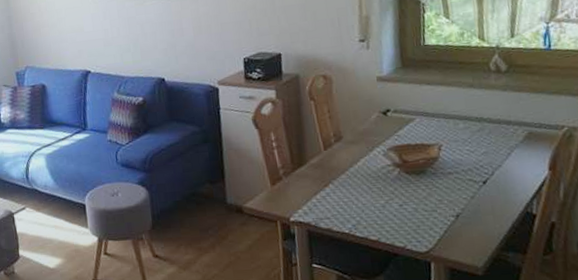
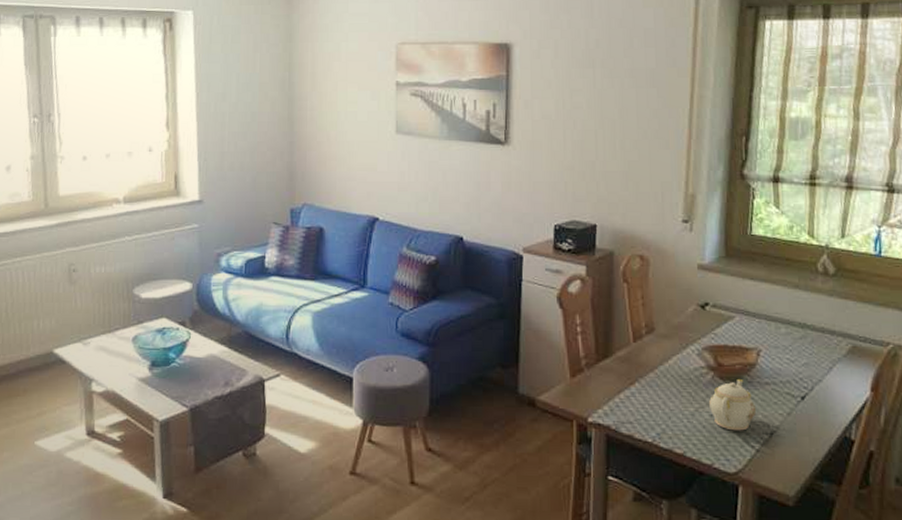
teapot: none [397,171,442,217] -> present [708,378,757,431]

